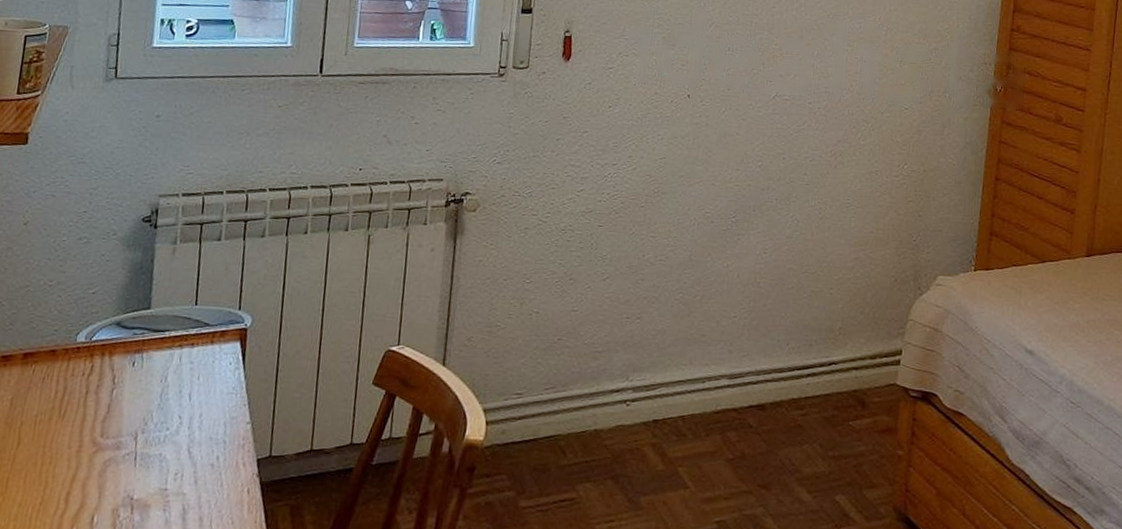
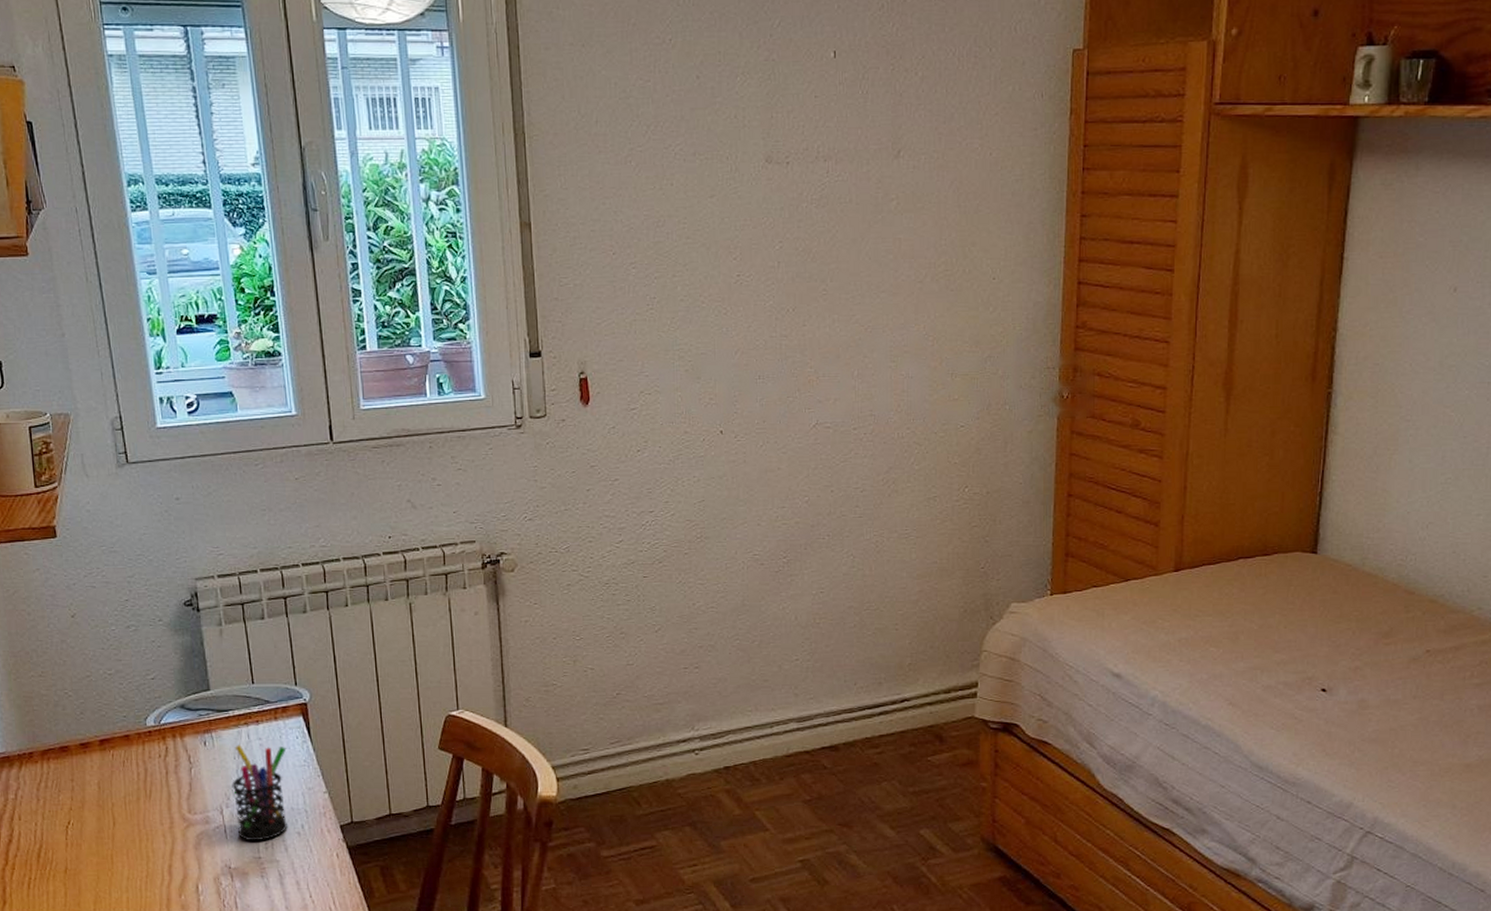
pen holder: none [148,367,217,472] -> present [232,744,287,841]

